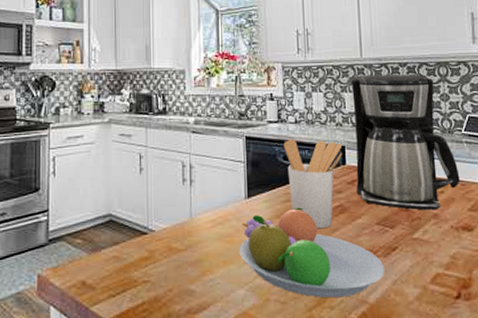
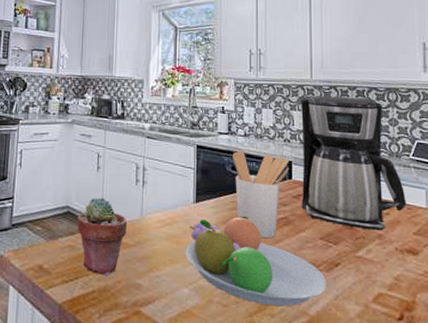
potted succulent: none [120,201,175,285] -> present [77,197,127,275]

